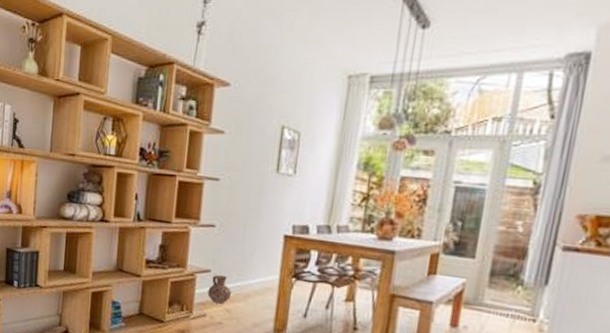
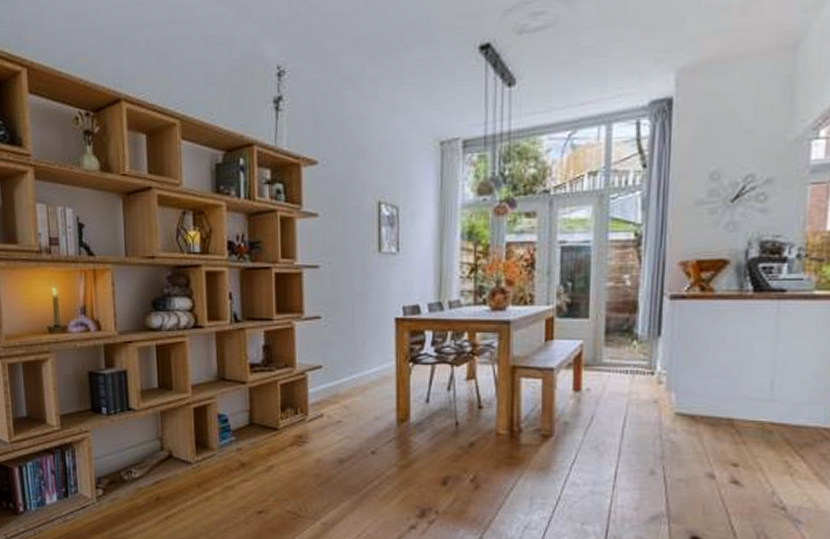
ceramic jug: present [207,275,231,304] -> none [322,370,347,401]

